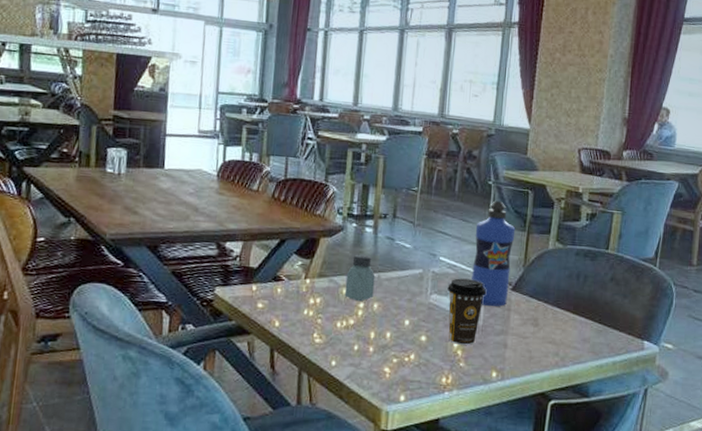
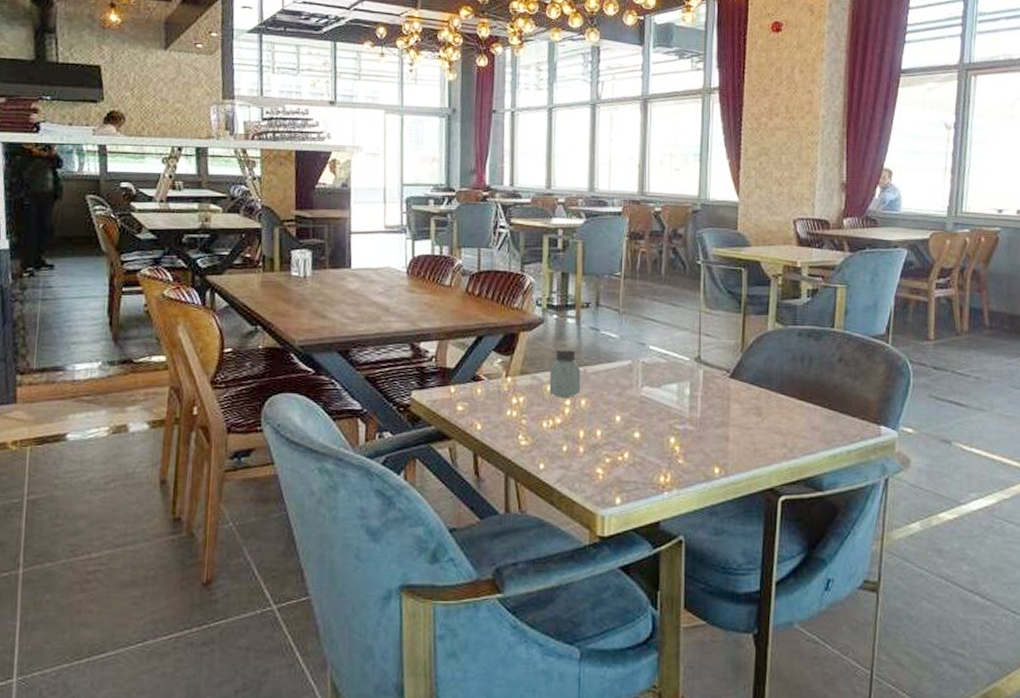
coffee cup: present [447,278,487,345] -> none [660,367,703,440]
water bottle: present [472,200,516,307] -> none [685,281,730,396]

